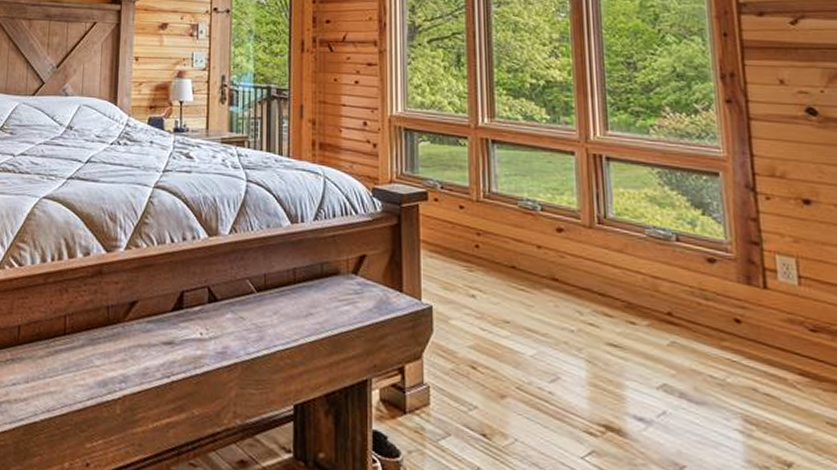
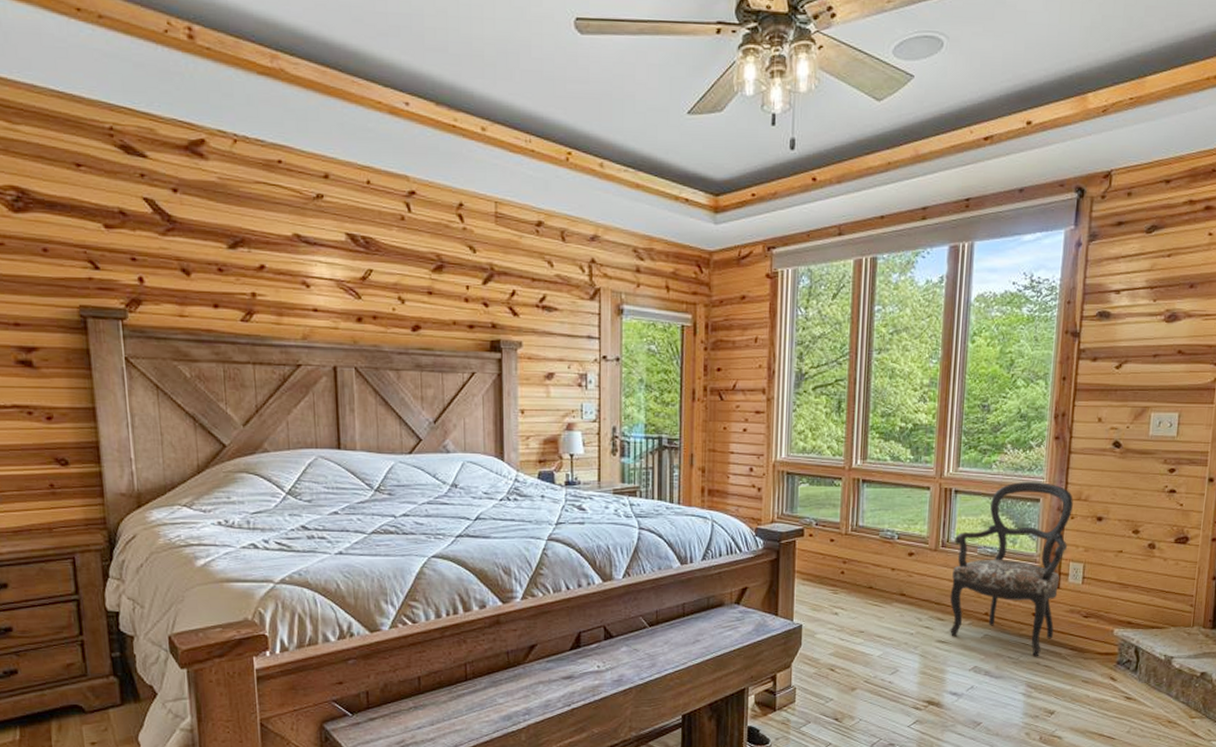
armchair: none [614,151,770,381] -> present [949,482,1073,657]

